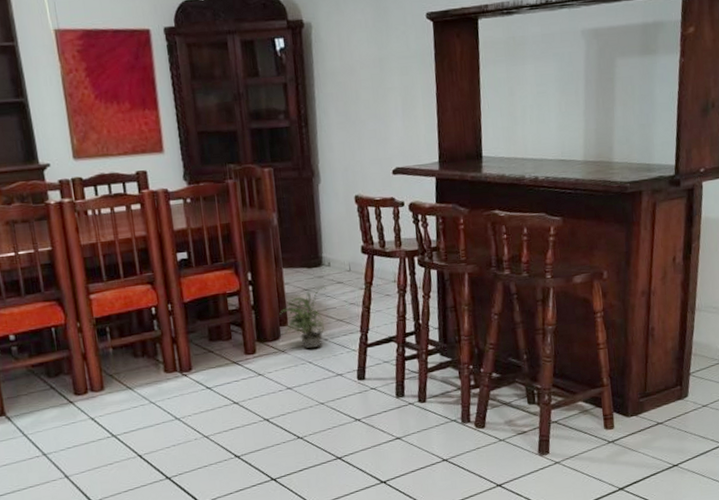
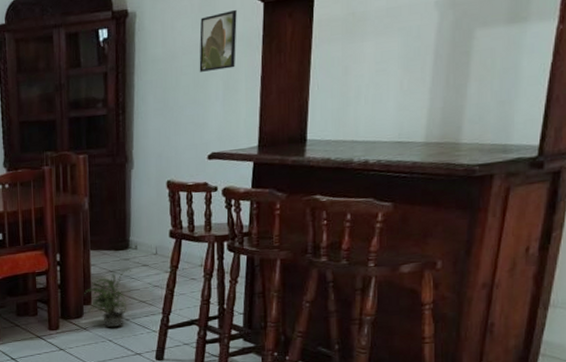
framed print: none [375,26,412,87] -> present [199,9,237,72]

